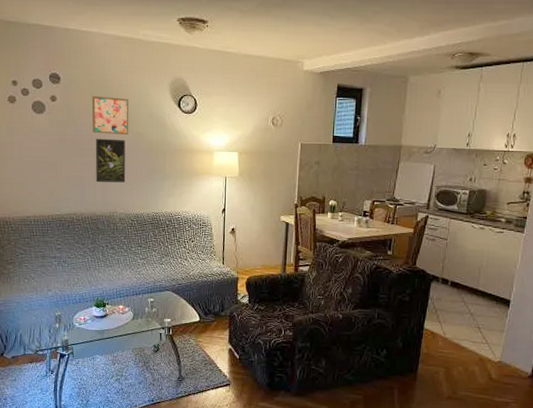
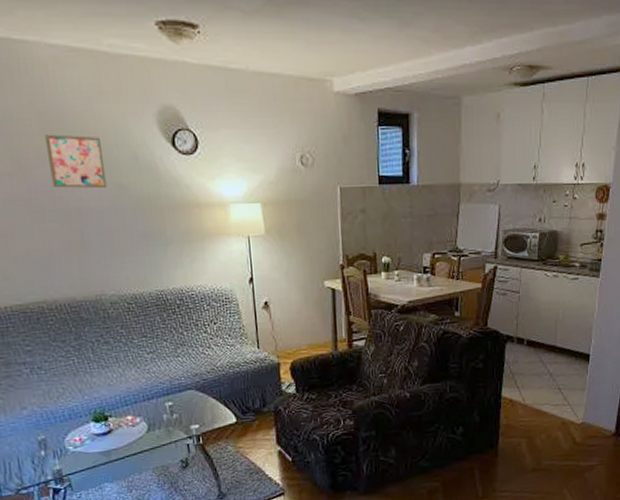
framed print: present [95,138,126,183] -> none [59,194,112,257]

